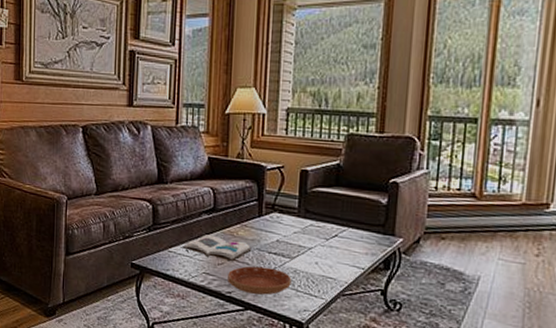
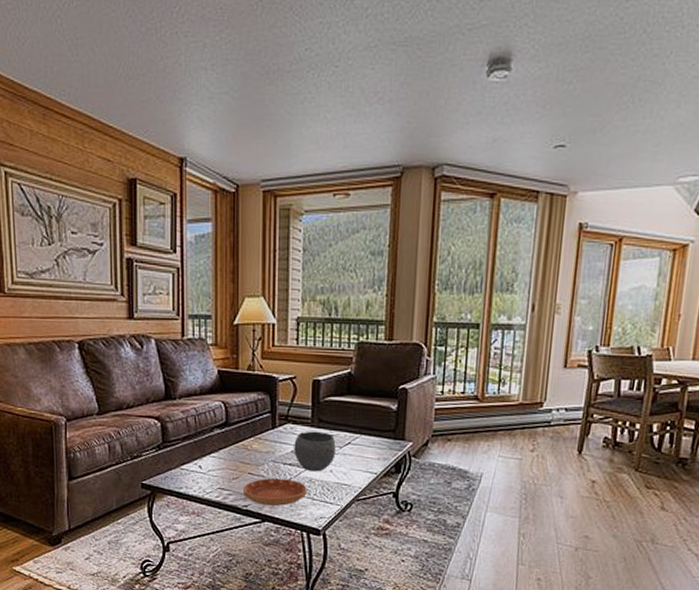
book: present [182,234,252,262] -> none [195,449,267,476]
bowl: none [279,221,322,263] -> present [294,431,336,472]

